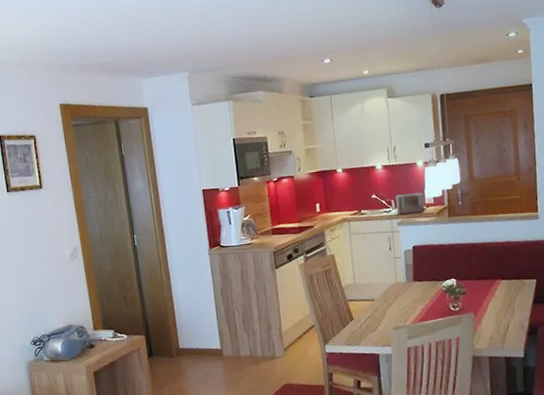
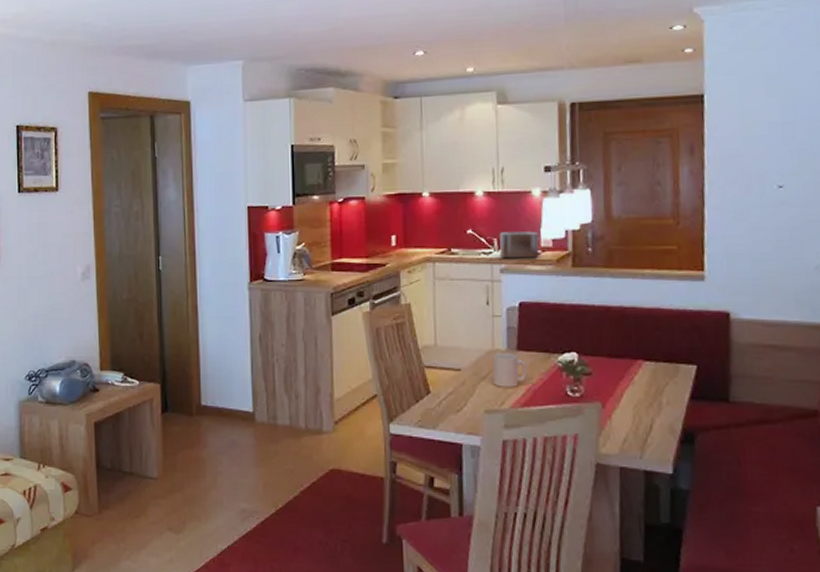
cup: none [396,284,422,310] -> present [492,353,527,387]

